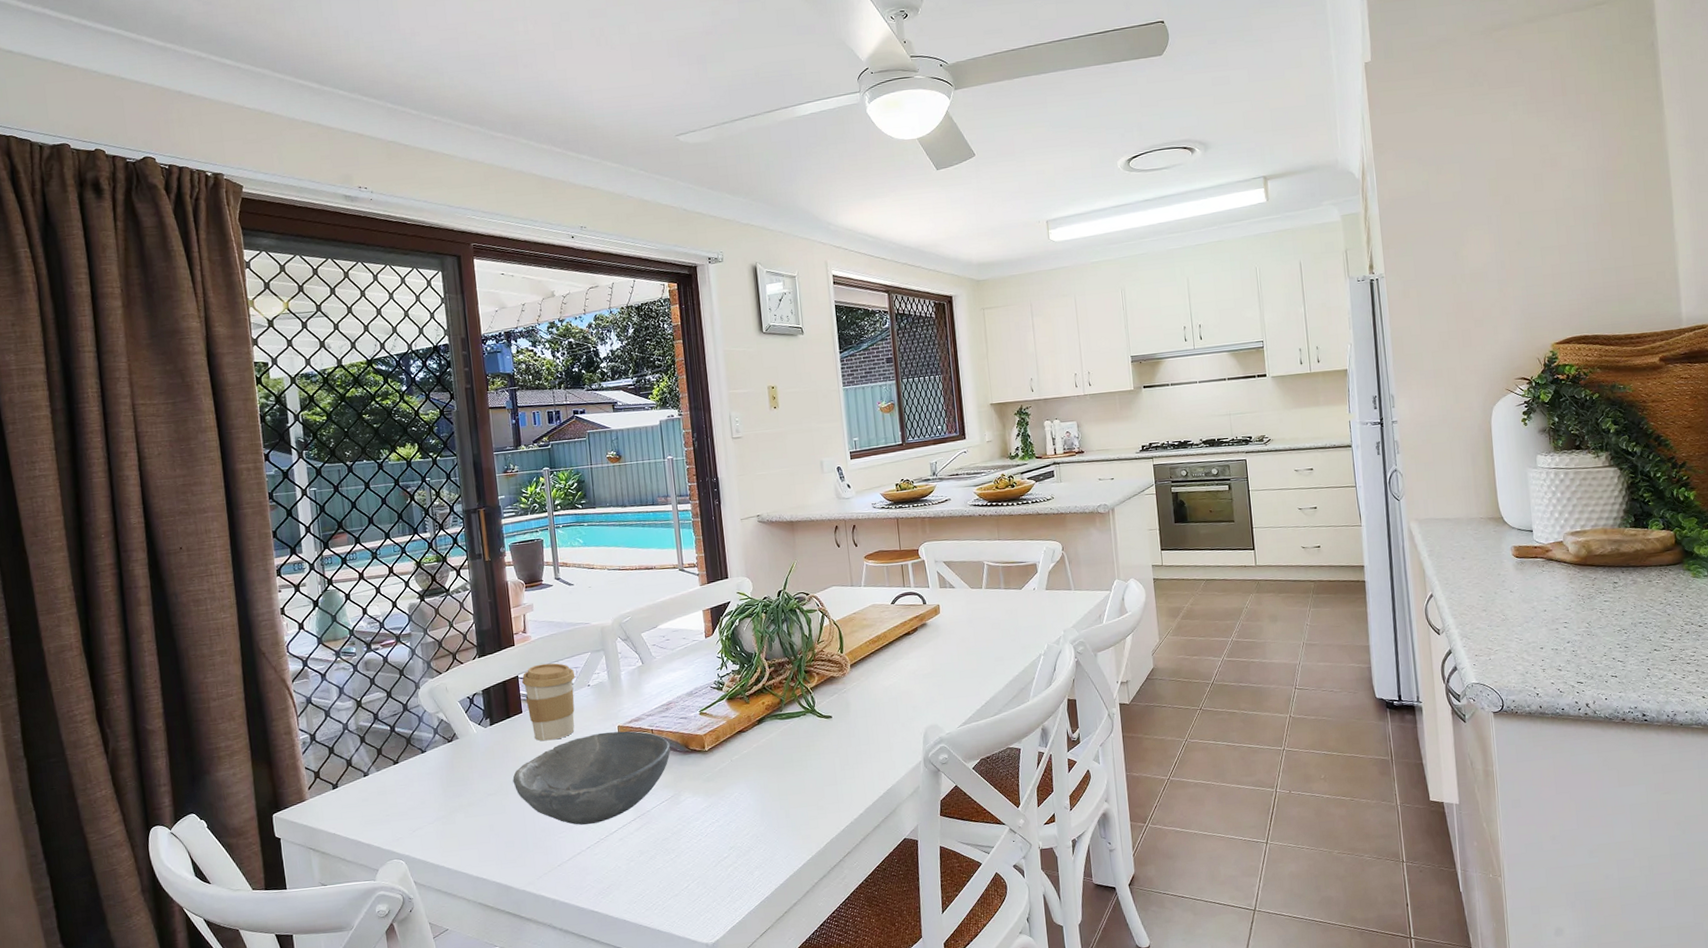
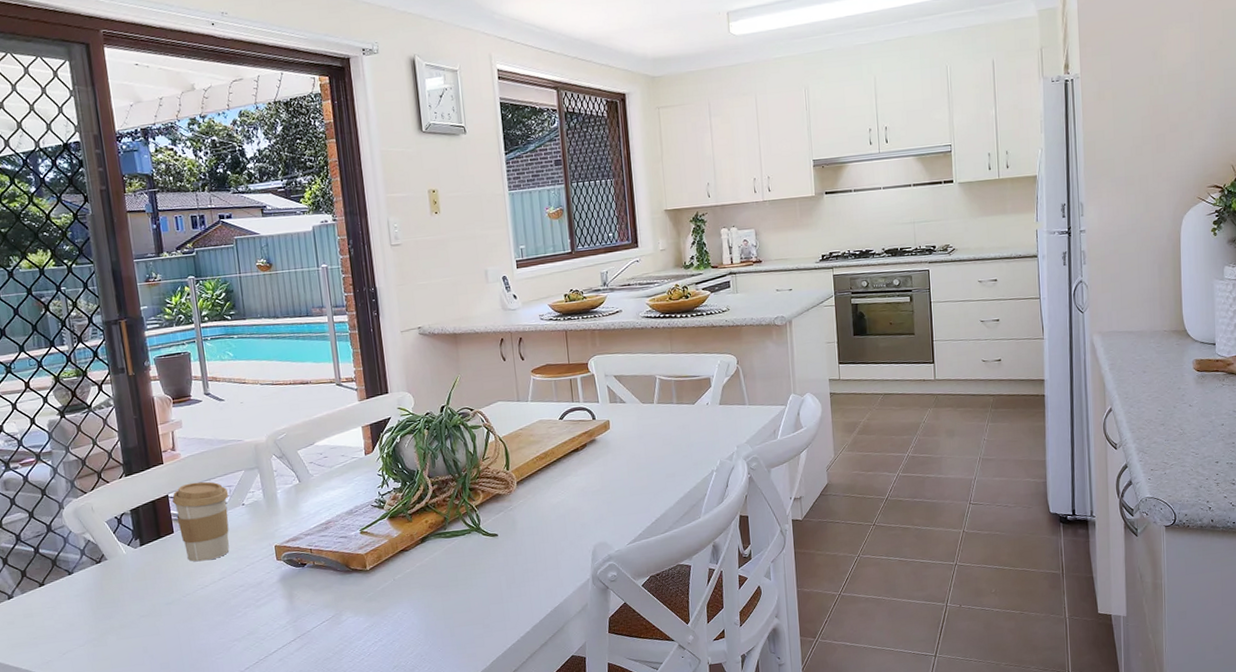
bowl: present [512,731,671,825] -> none [166,550,331,646]

